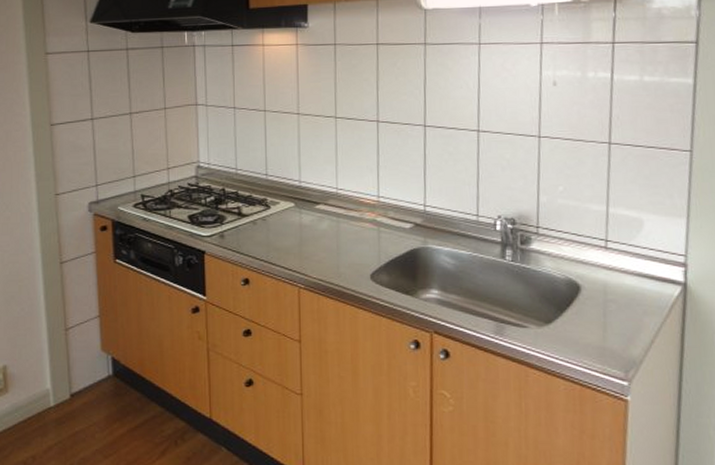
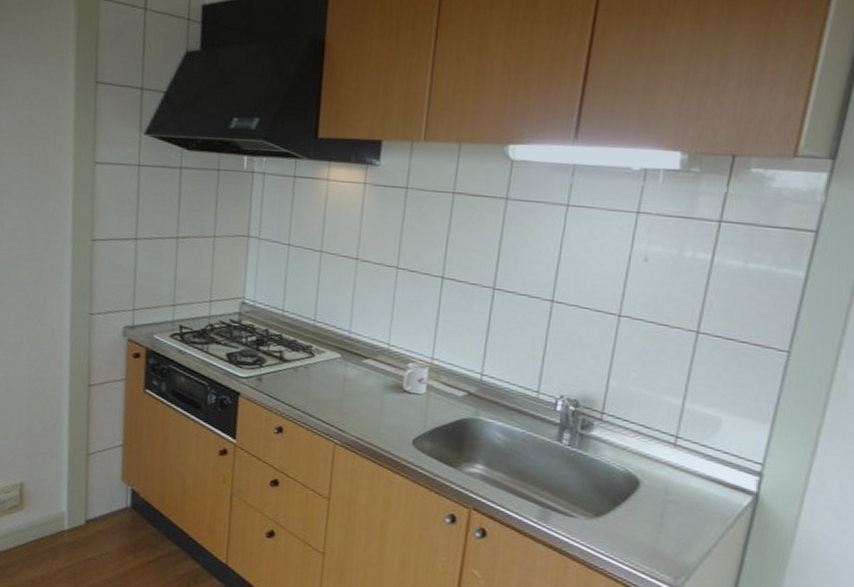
mug: none [353,202,377,232] -> present [401,362,430,395]

